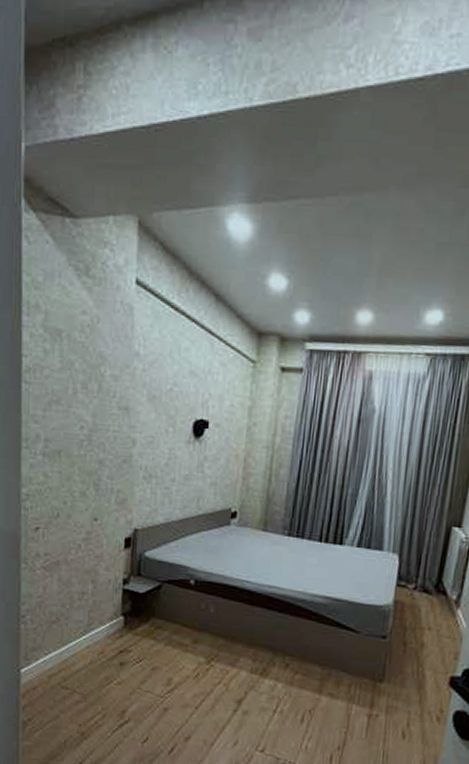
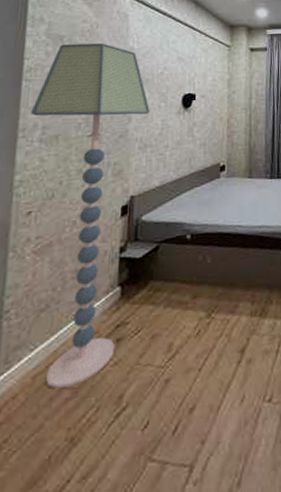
floor lamp: none [32,341,156,692] -> present [30,42,150,389]

